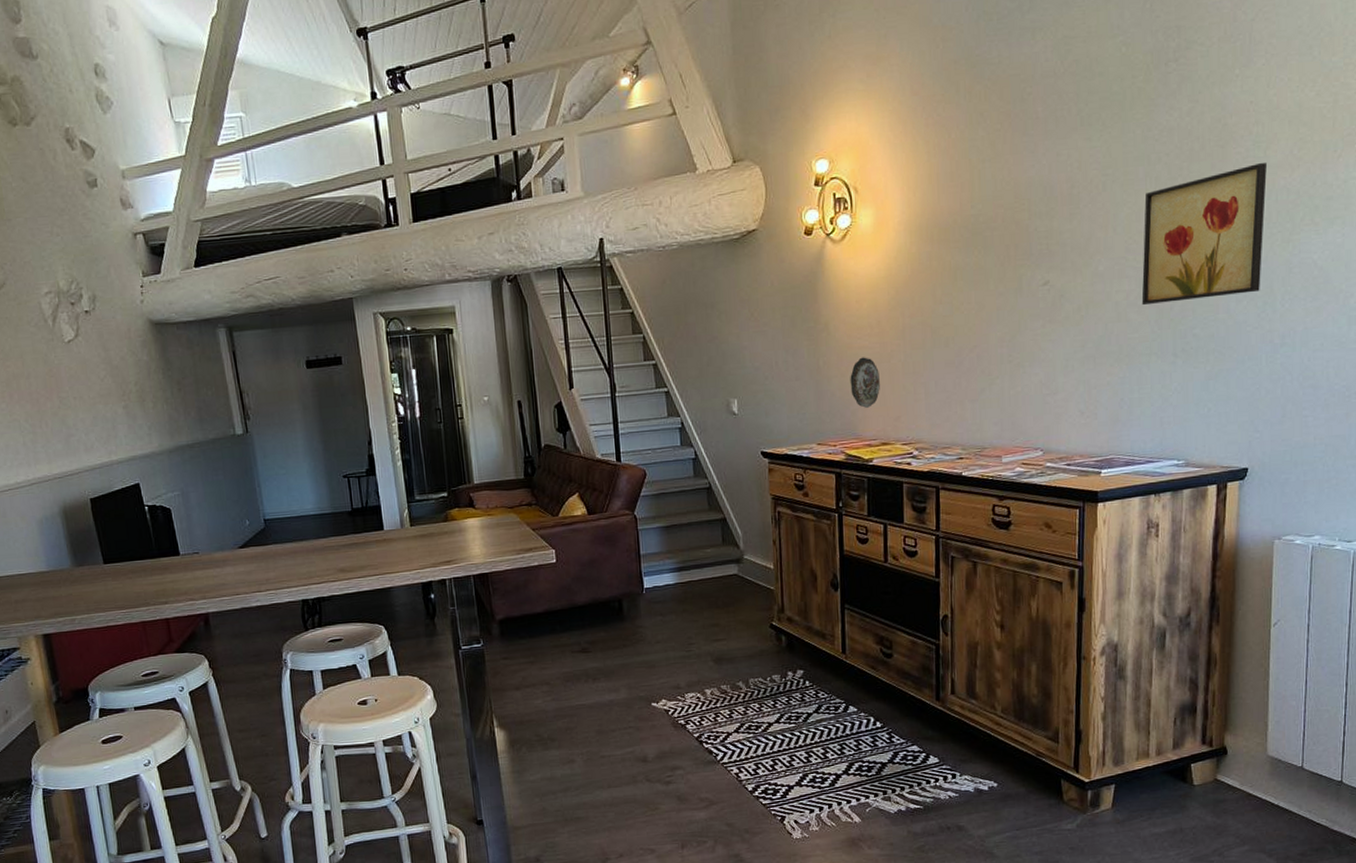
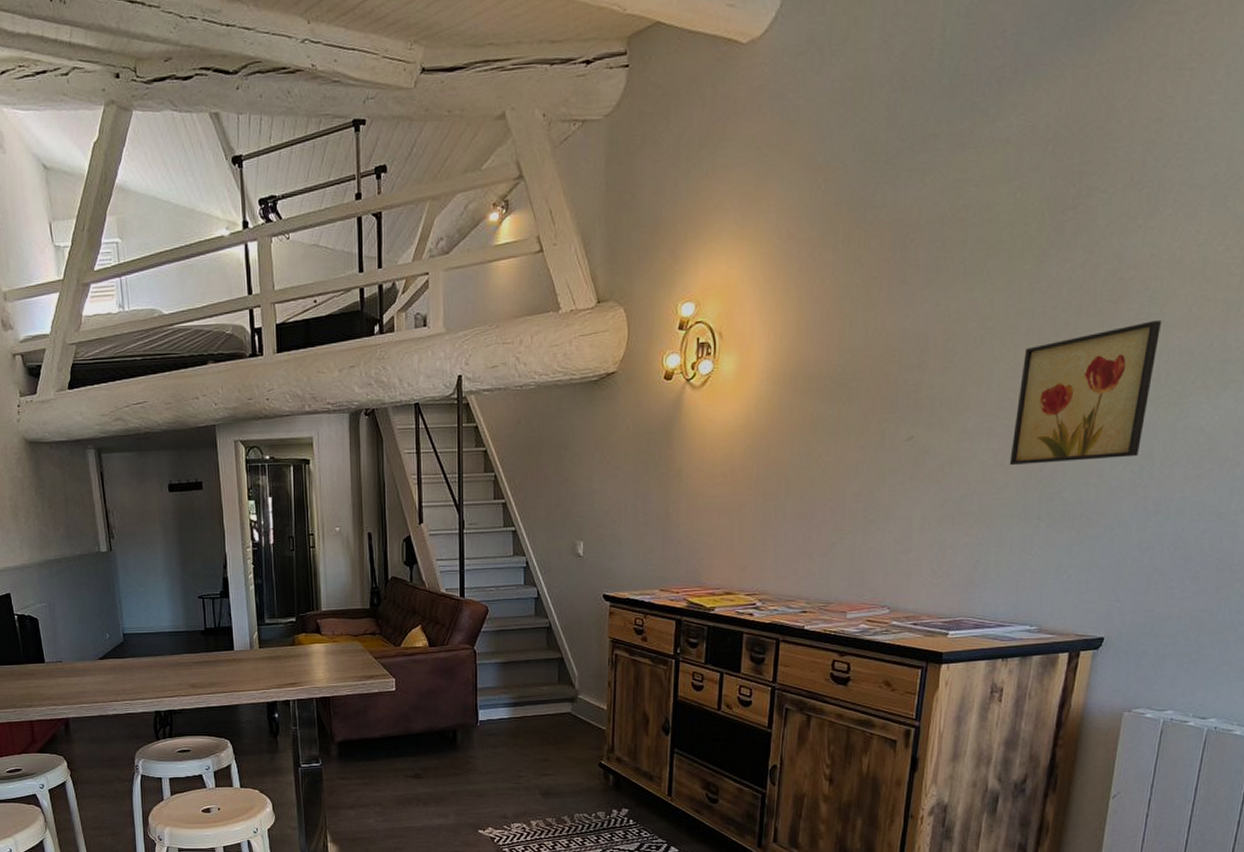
decorative plate: present [850,357,880,408] -> none [698,505,729,557]

